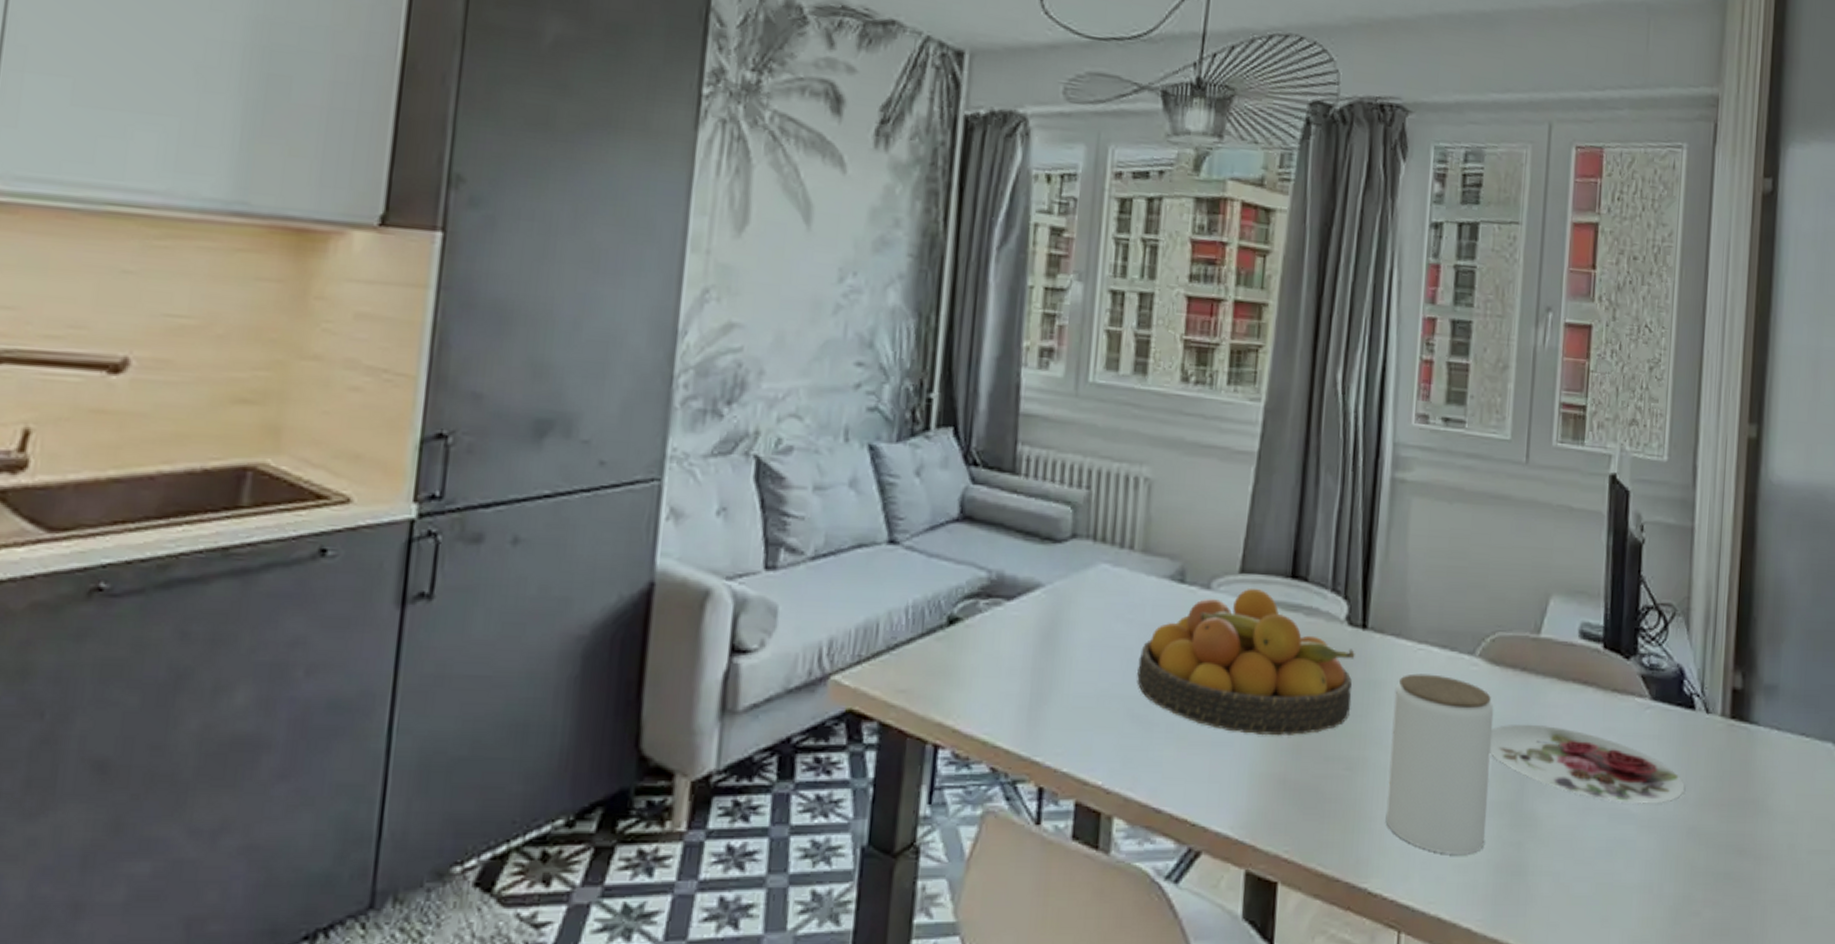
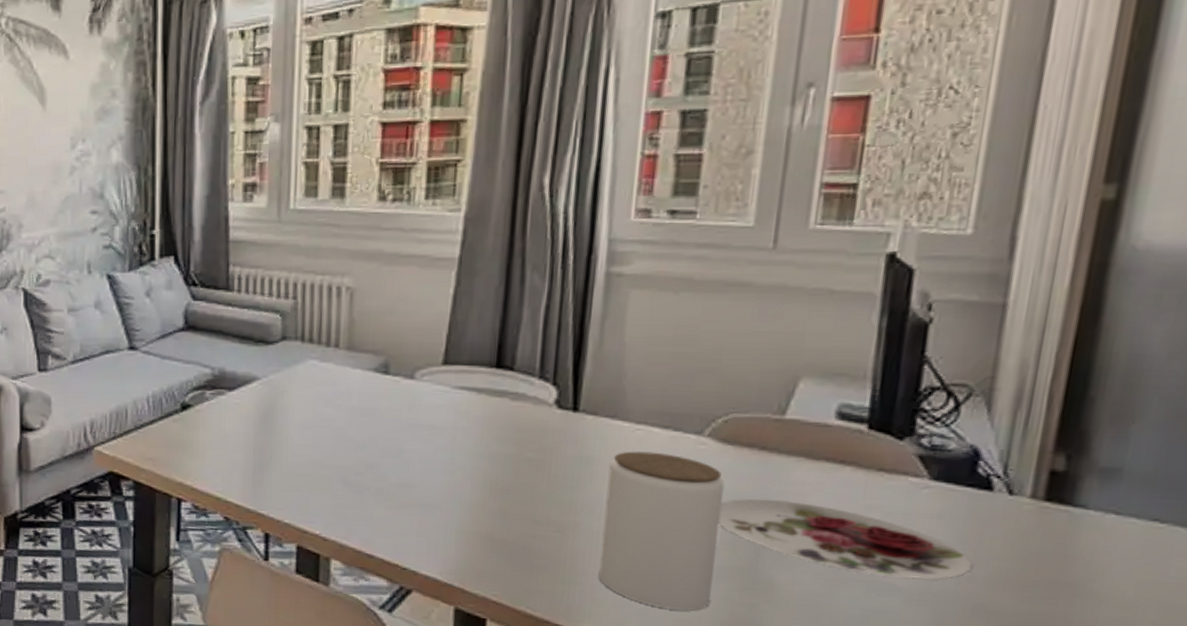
fruit bowl: present [1137,588,1355,736] -> none [347,377,565,502]

